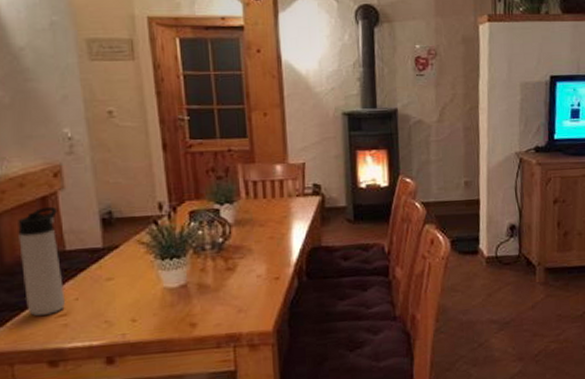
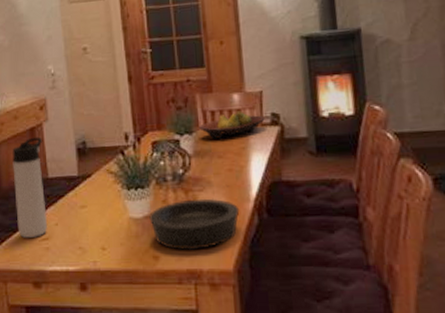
bowl: none [186,265,280,316] -> present [149,198,240,251]
fruit bowl: none [240,181,307,209] -> present [199,111,265,139]

